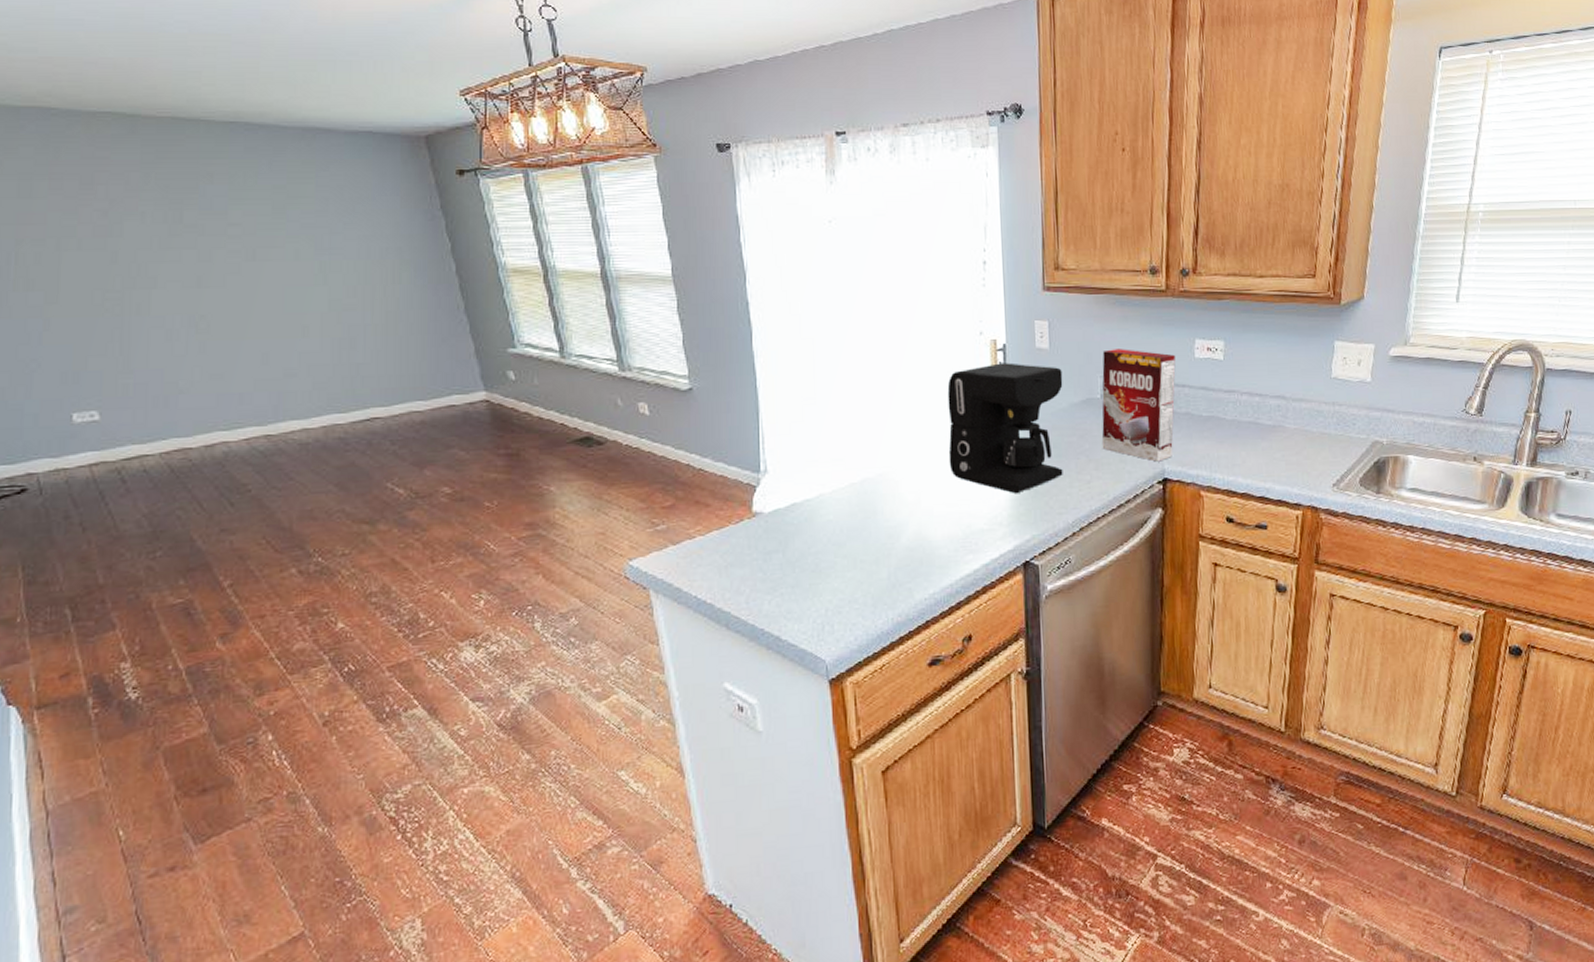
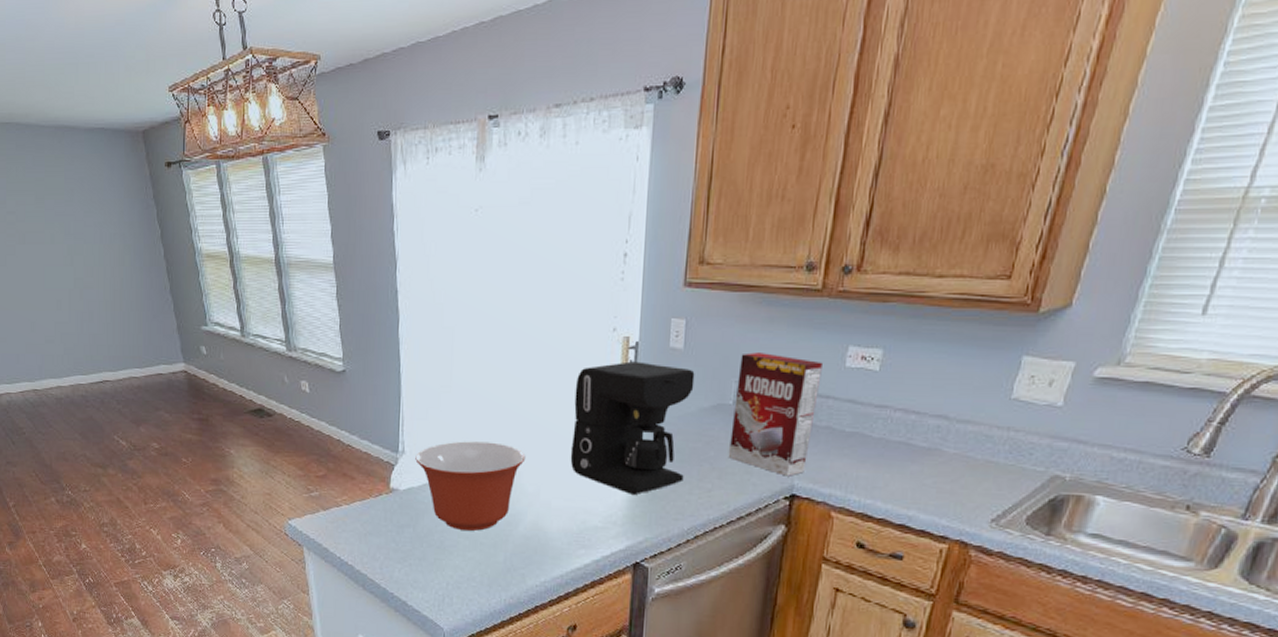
mixing bowl: none [780,452,902,549] -> present [415,441,526,531]

